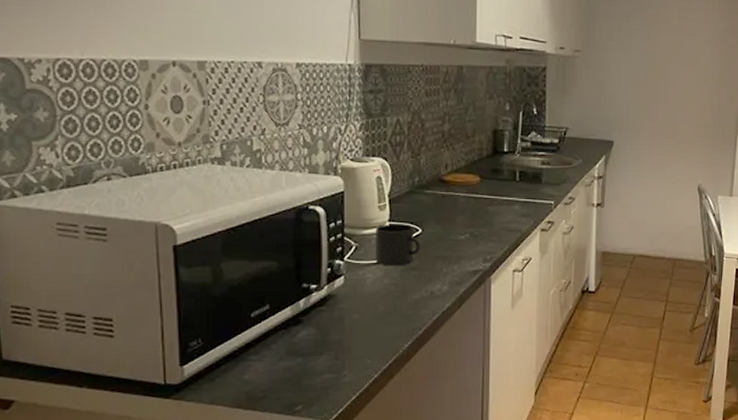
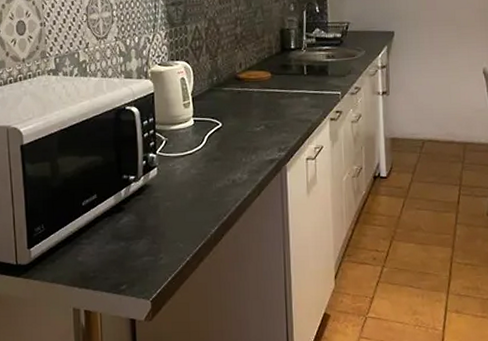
mug: present [376,224,421,266] -> none [182,119,222,158]

